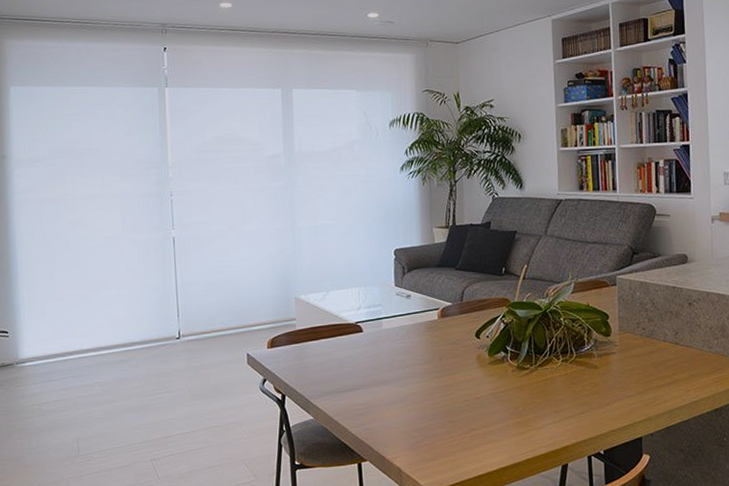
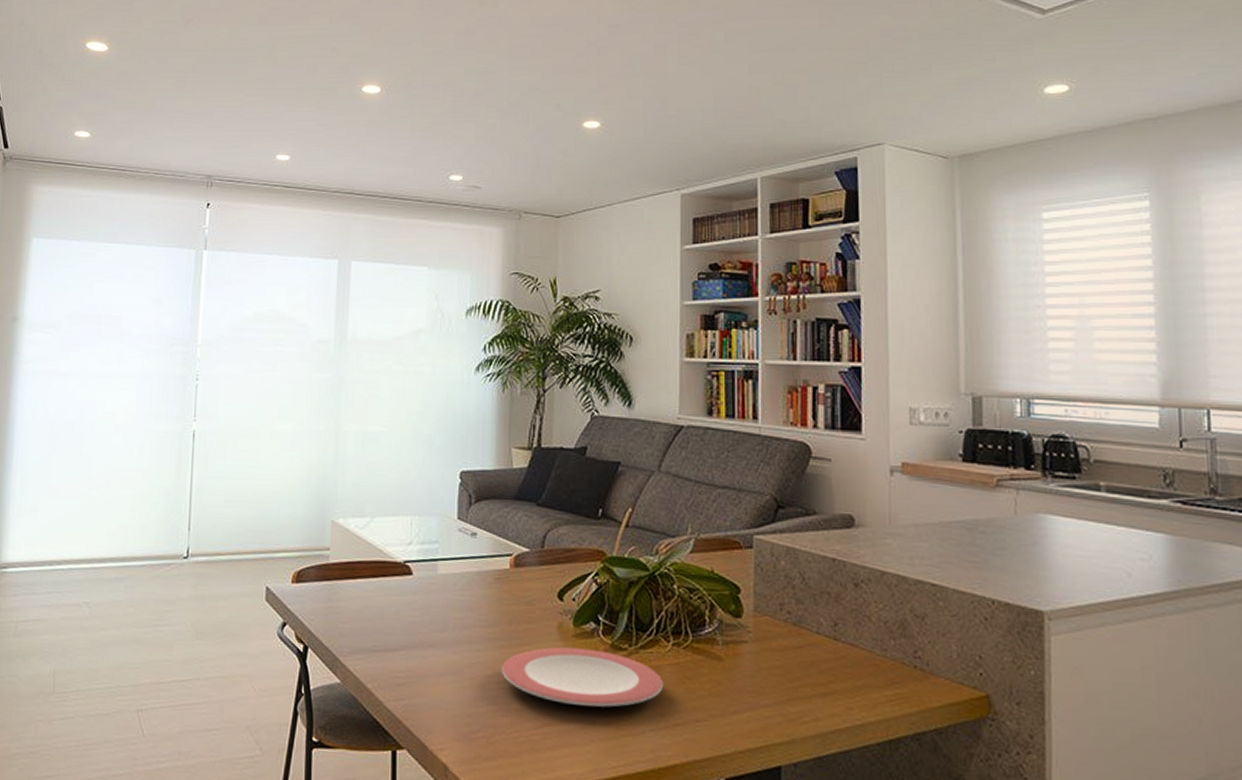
plate: none [437,371,557,413] -> present [502,647,664,708]

